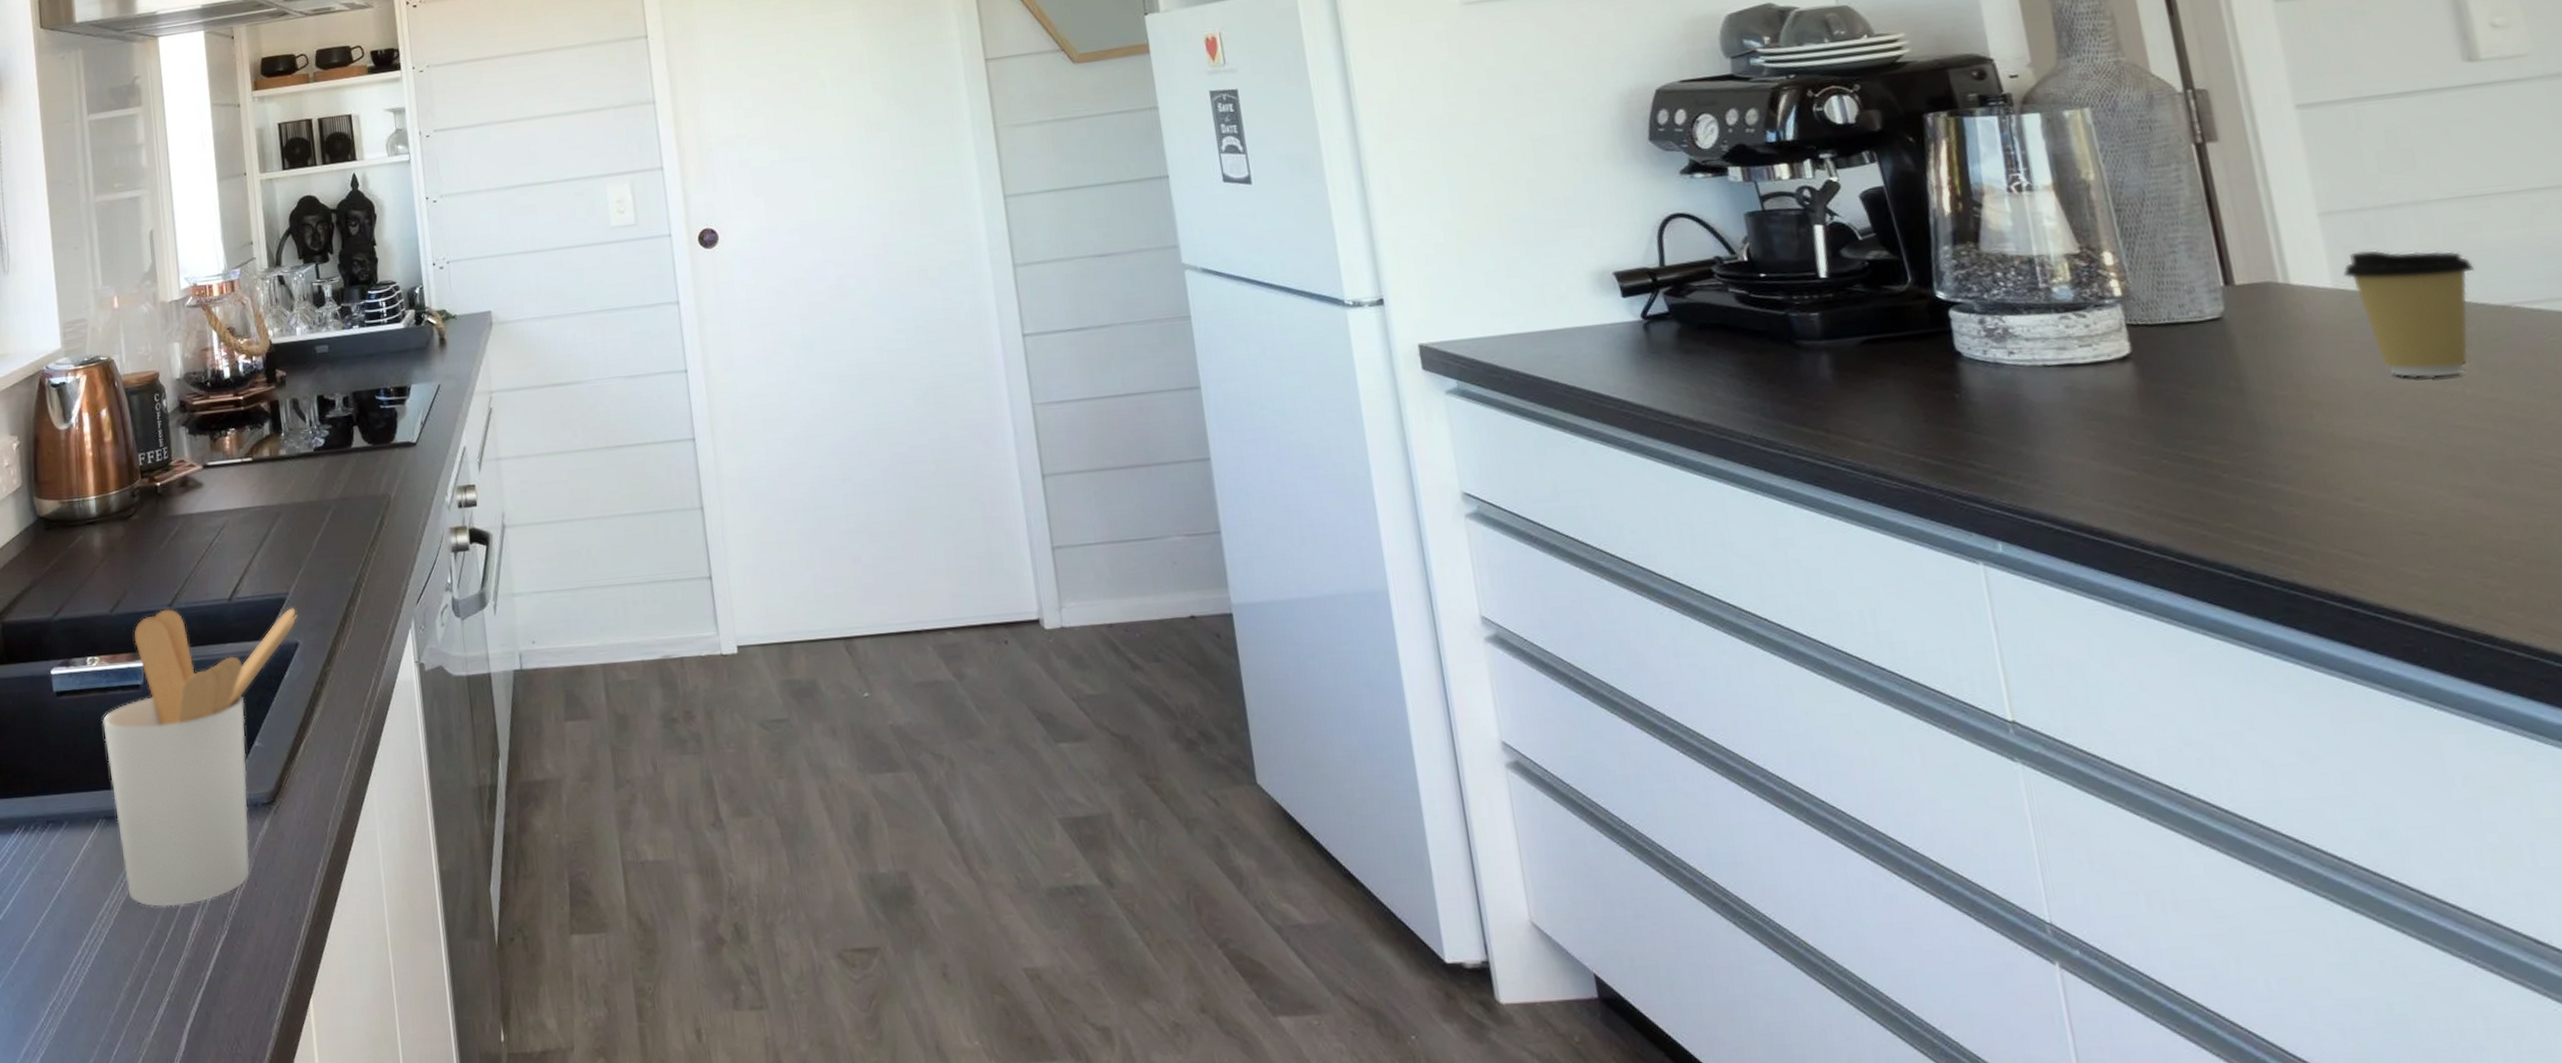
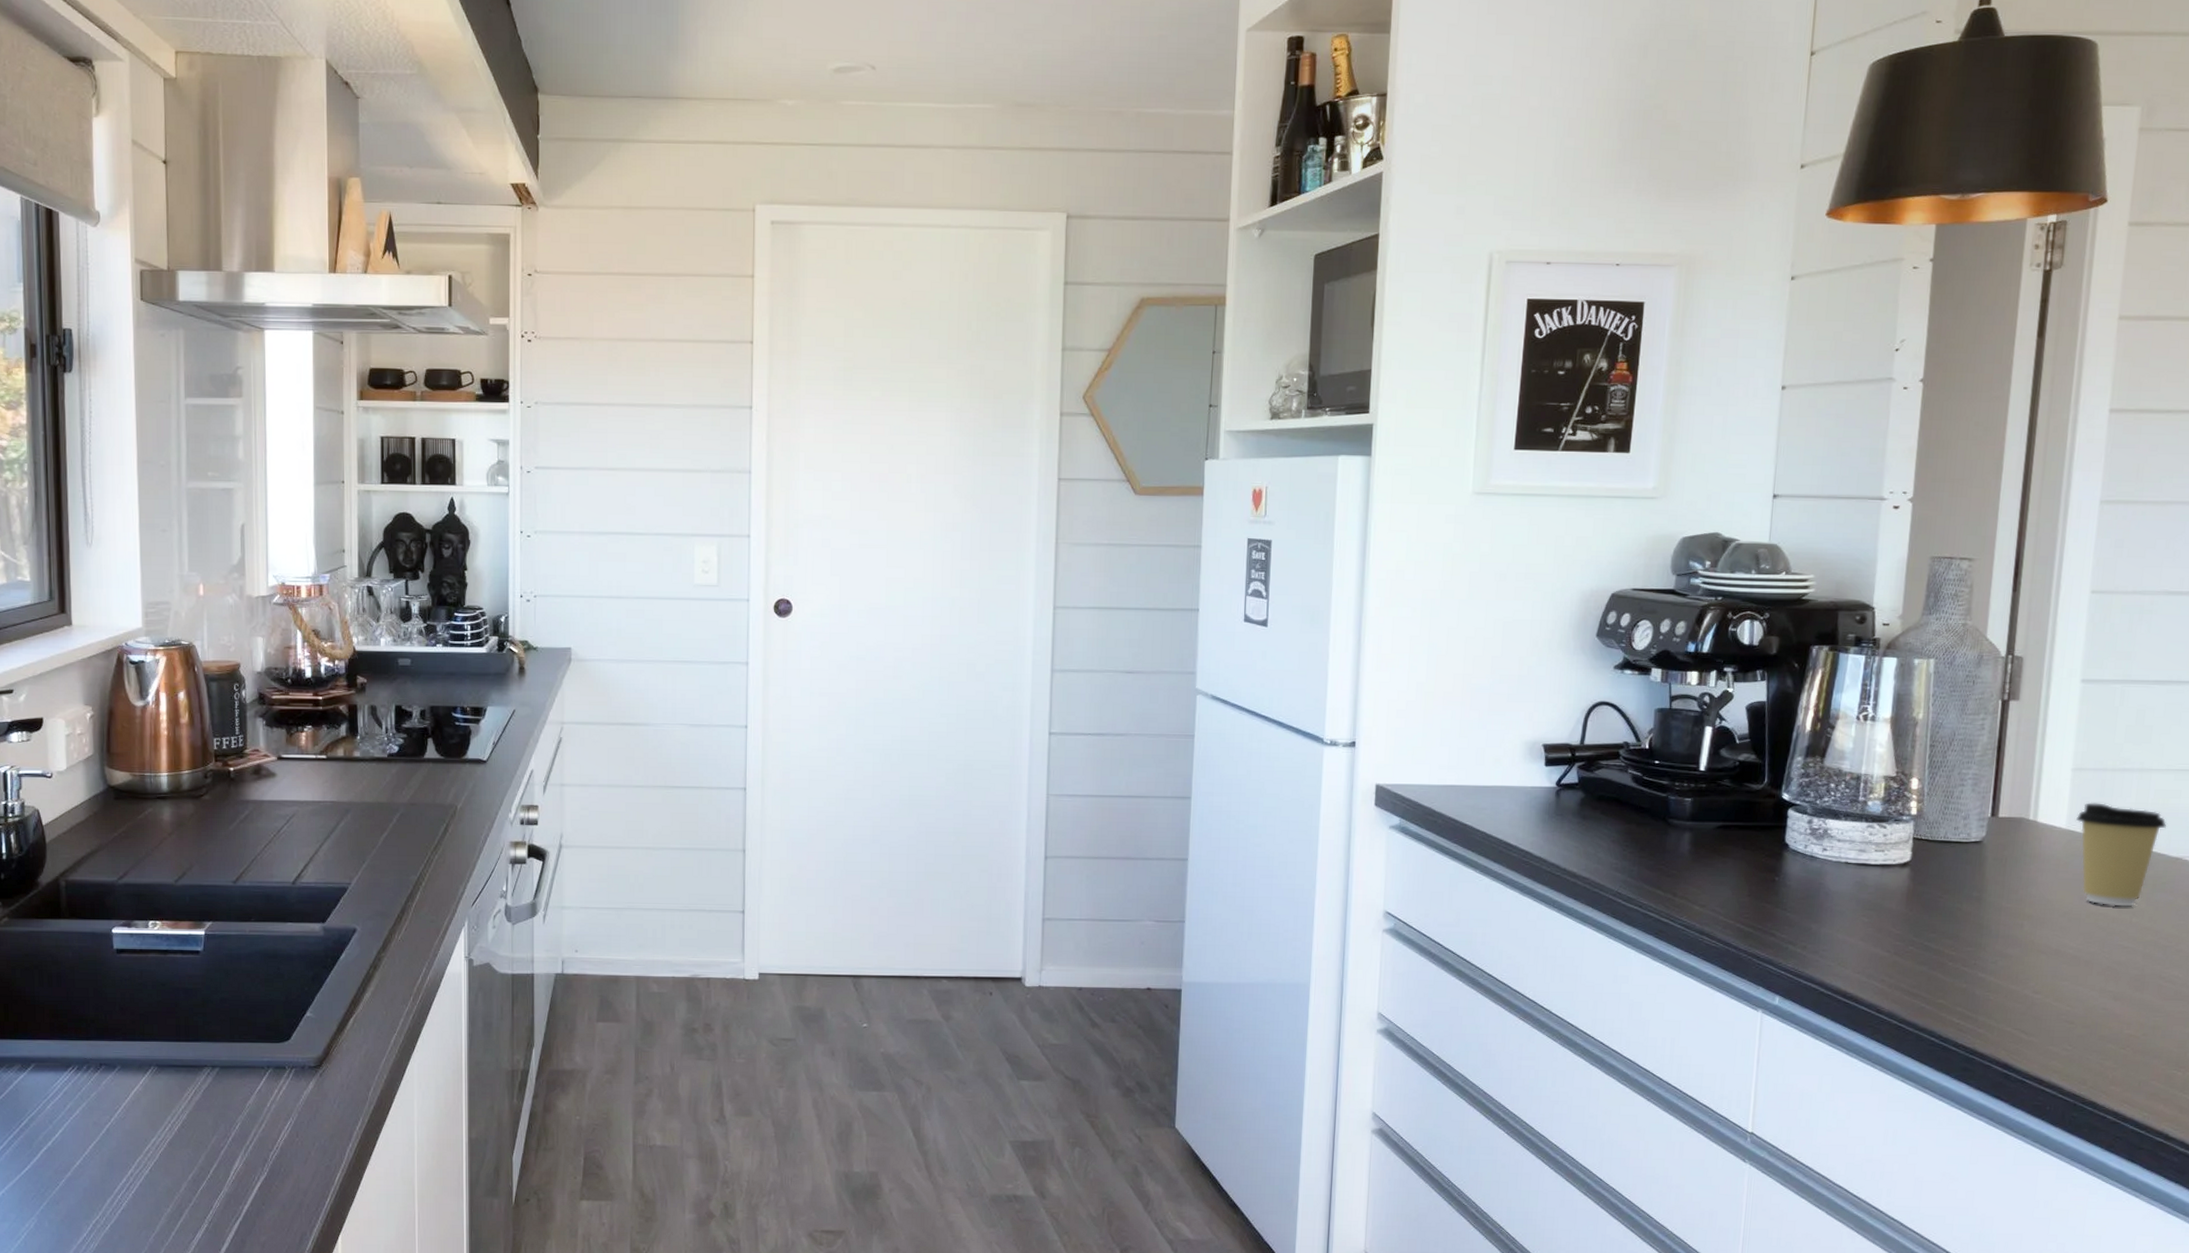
utensil holder: present [102,607,298,907] -> none [161,885,358,1148]

